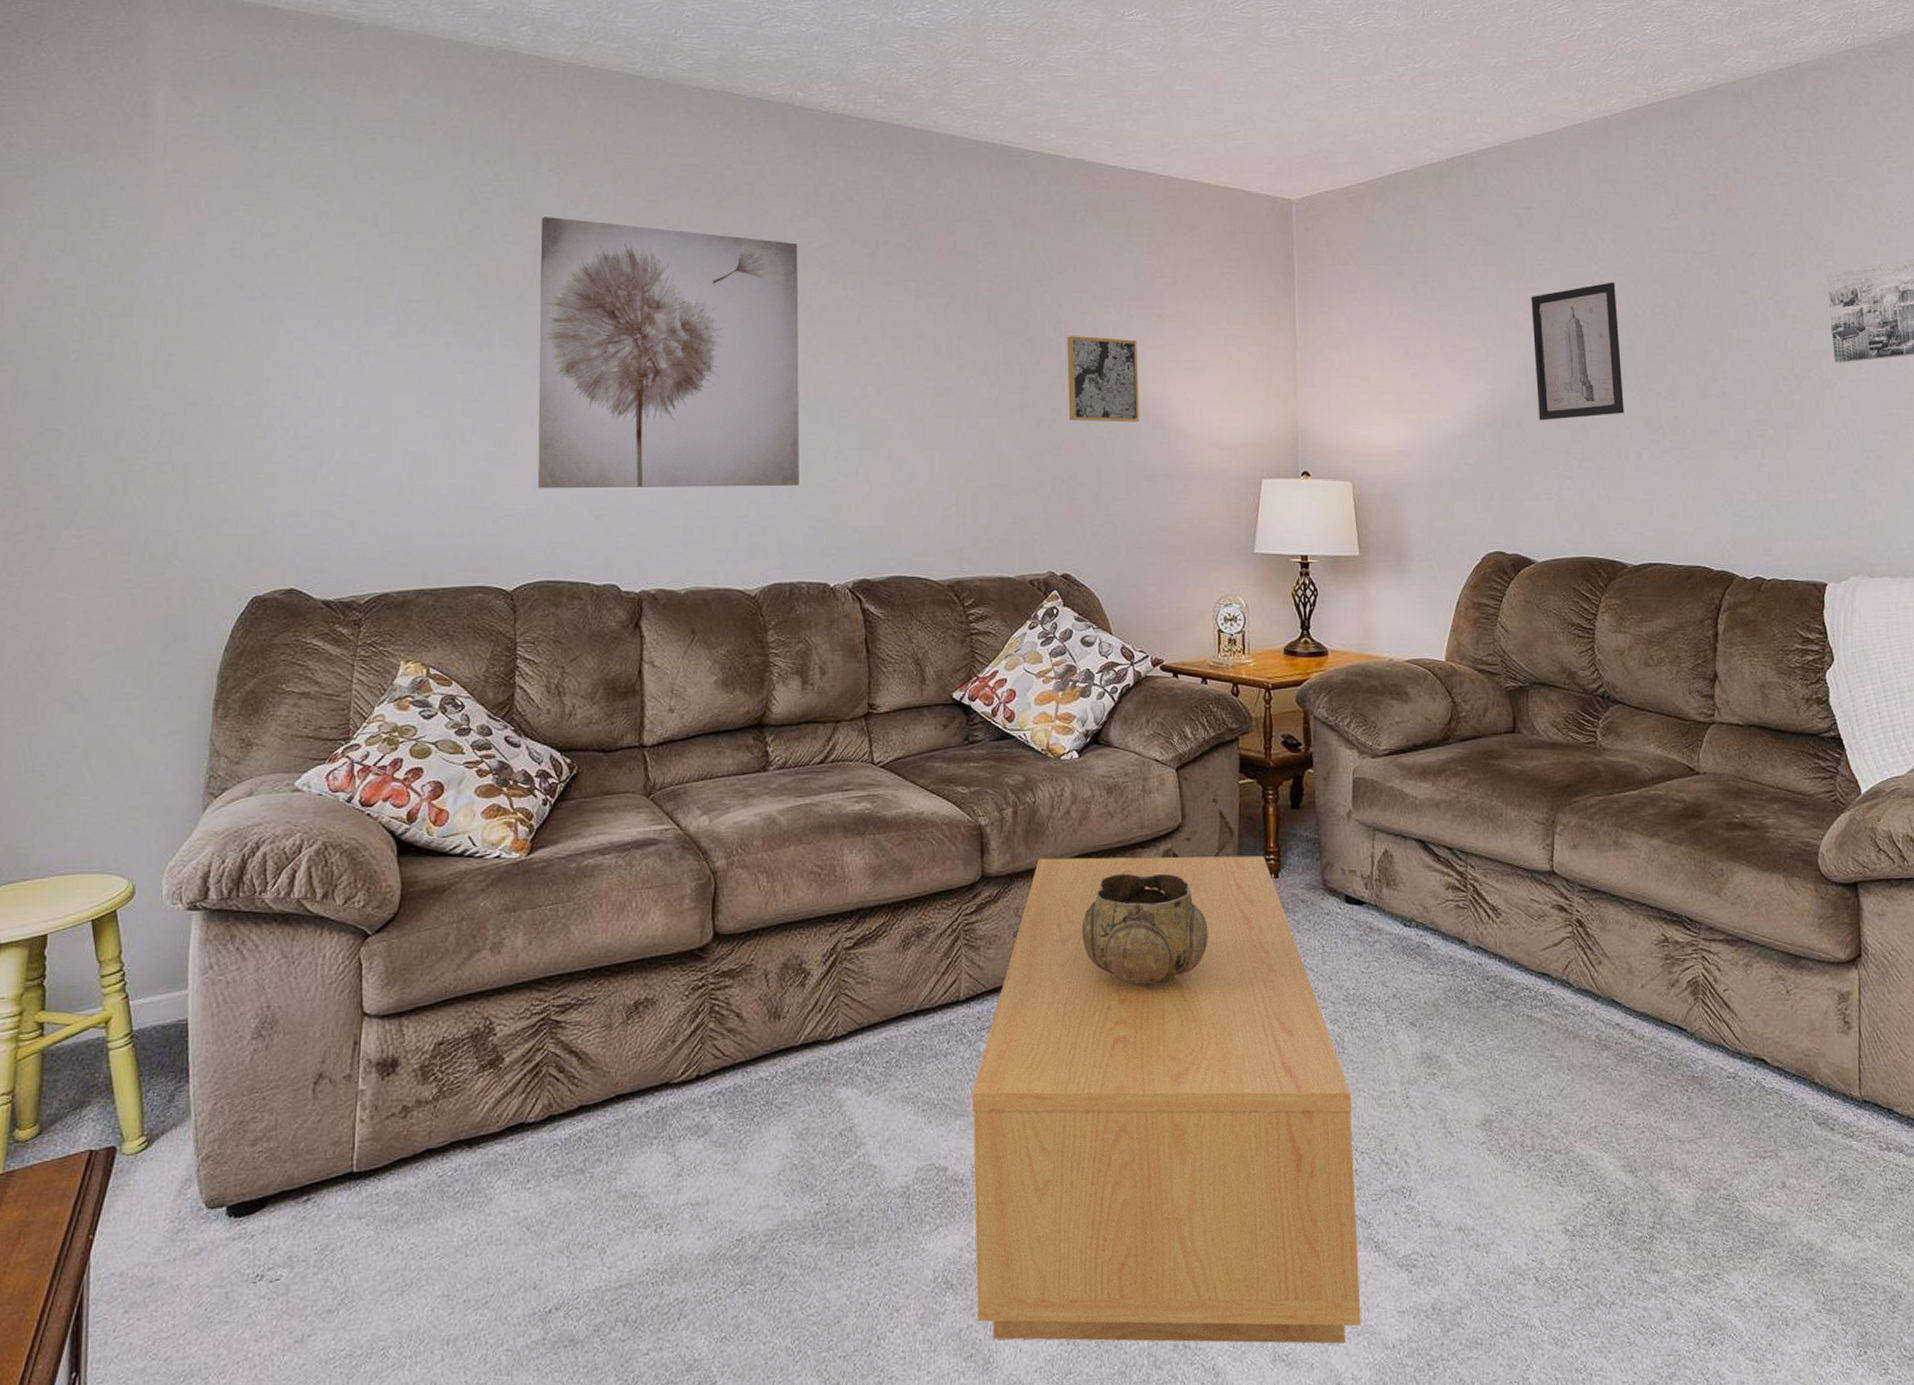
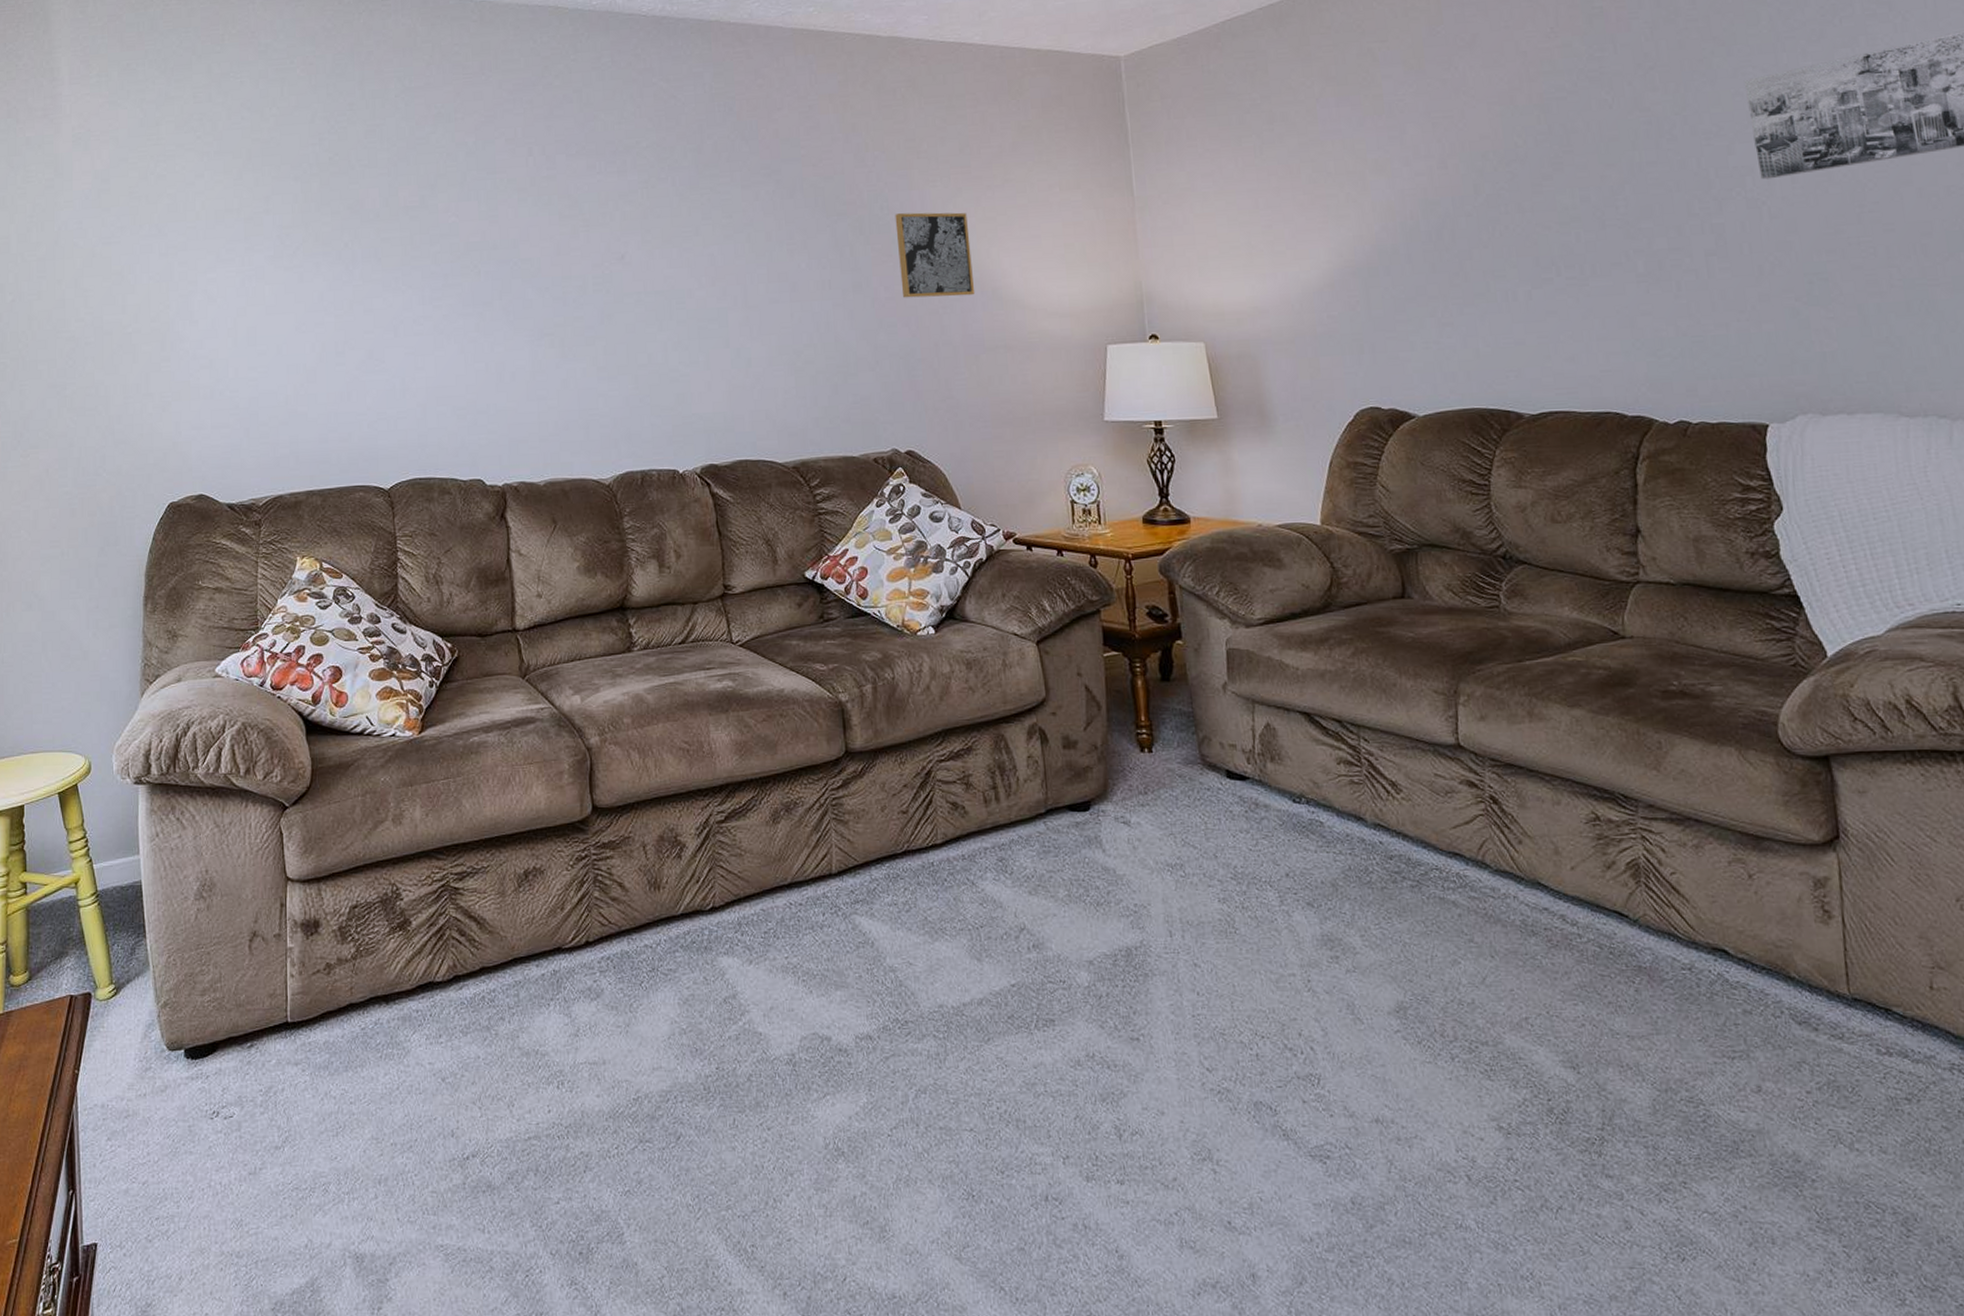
wall art: present [537,217,800,489] -> none [391,139,643,393]
coffee table: present [972,855,1361,1344] -> none [850,729,1274,1233]
decorative bowl: present [1081,873,1208,987] -> none [949,748,1082,863]
wall art: present [1531,282,1625,420] -> none [1392,111,1509,266]

